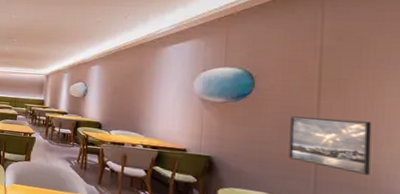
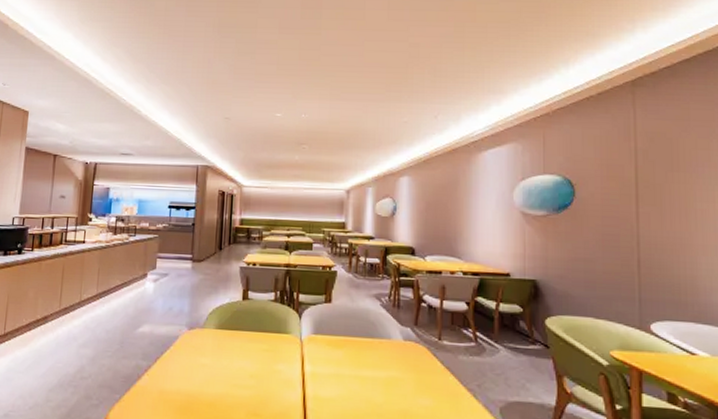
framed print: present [289,116,372,175] -> none [612,228,689,289]

